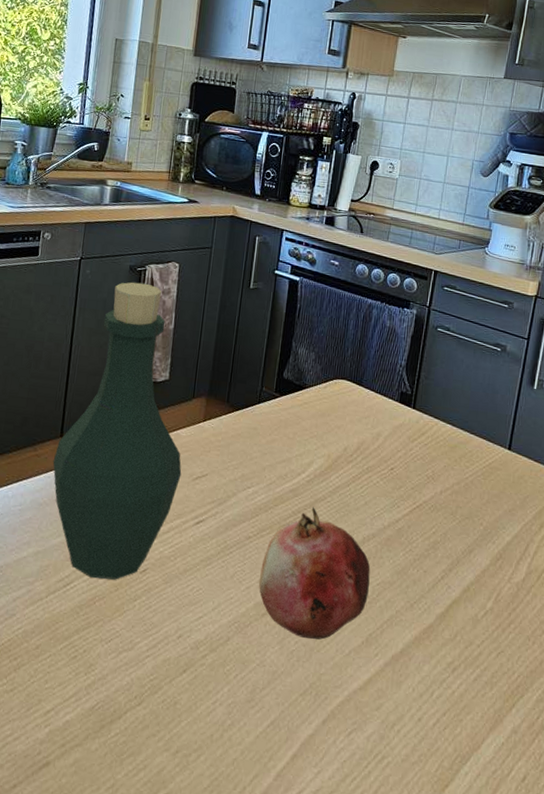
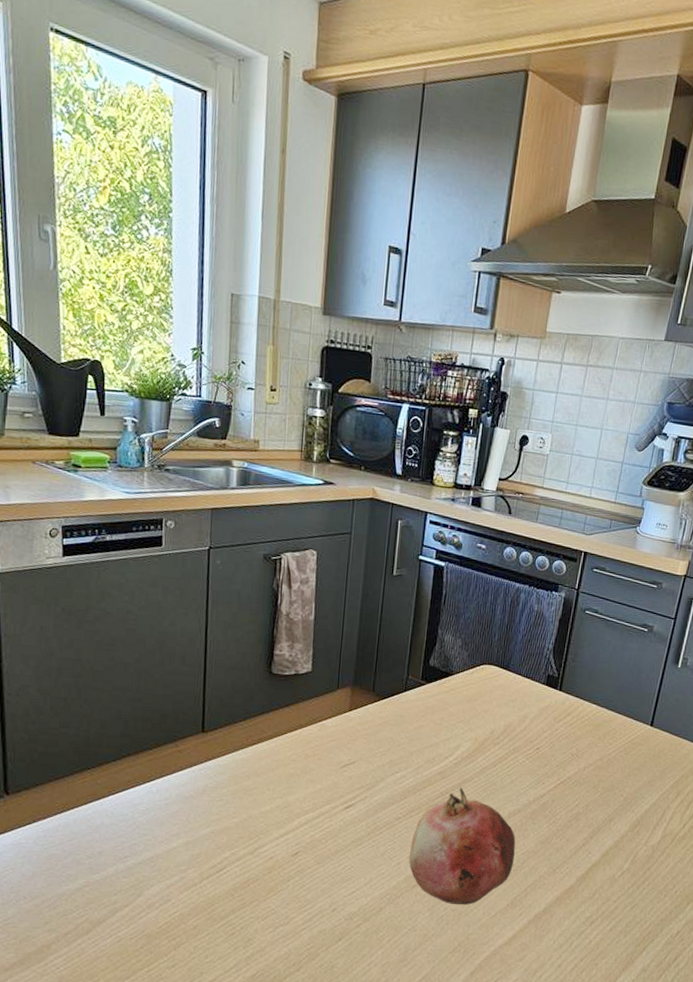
bottle: present [53,282,182,580] -> none [196,571,329,864]

